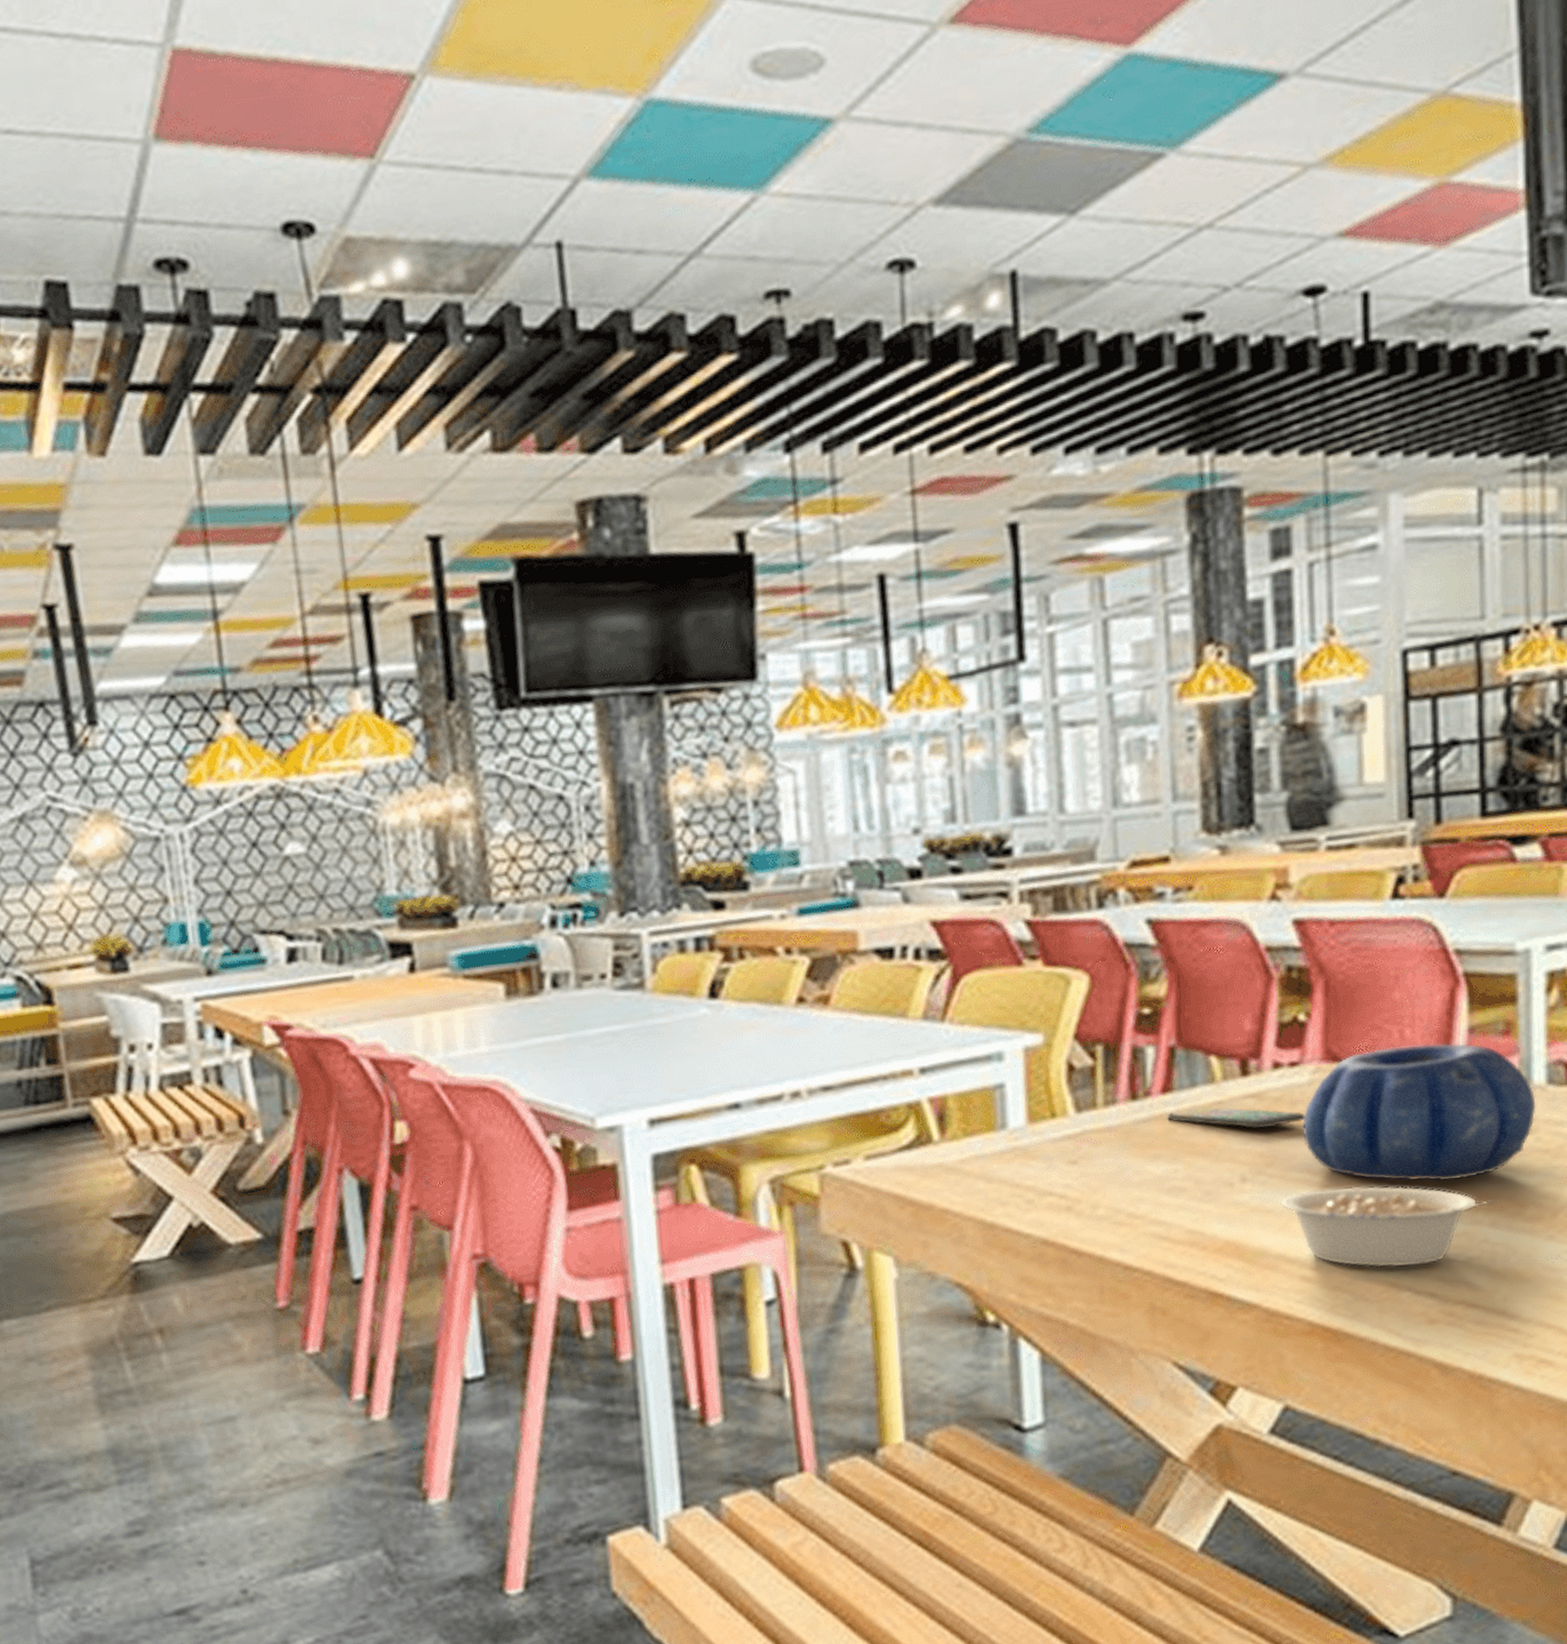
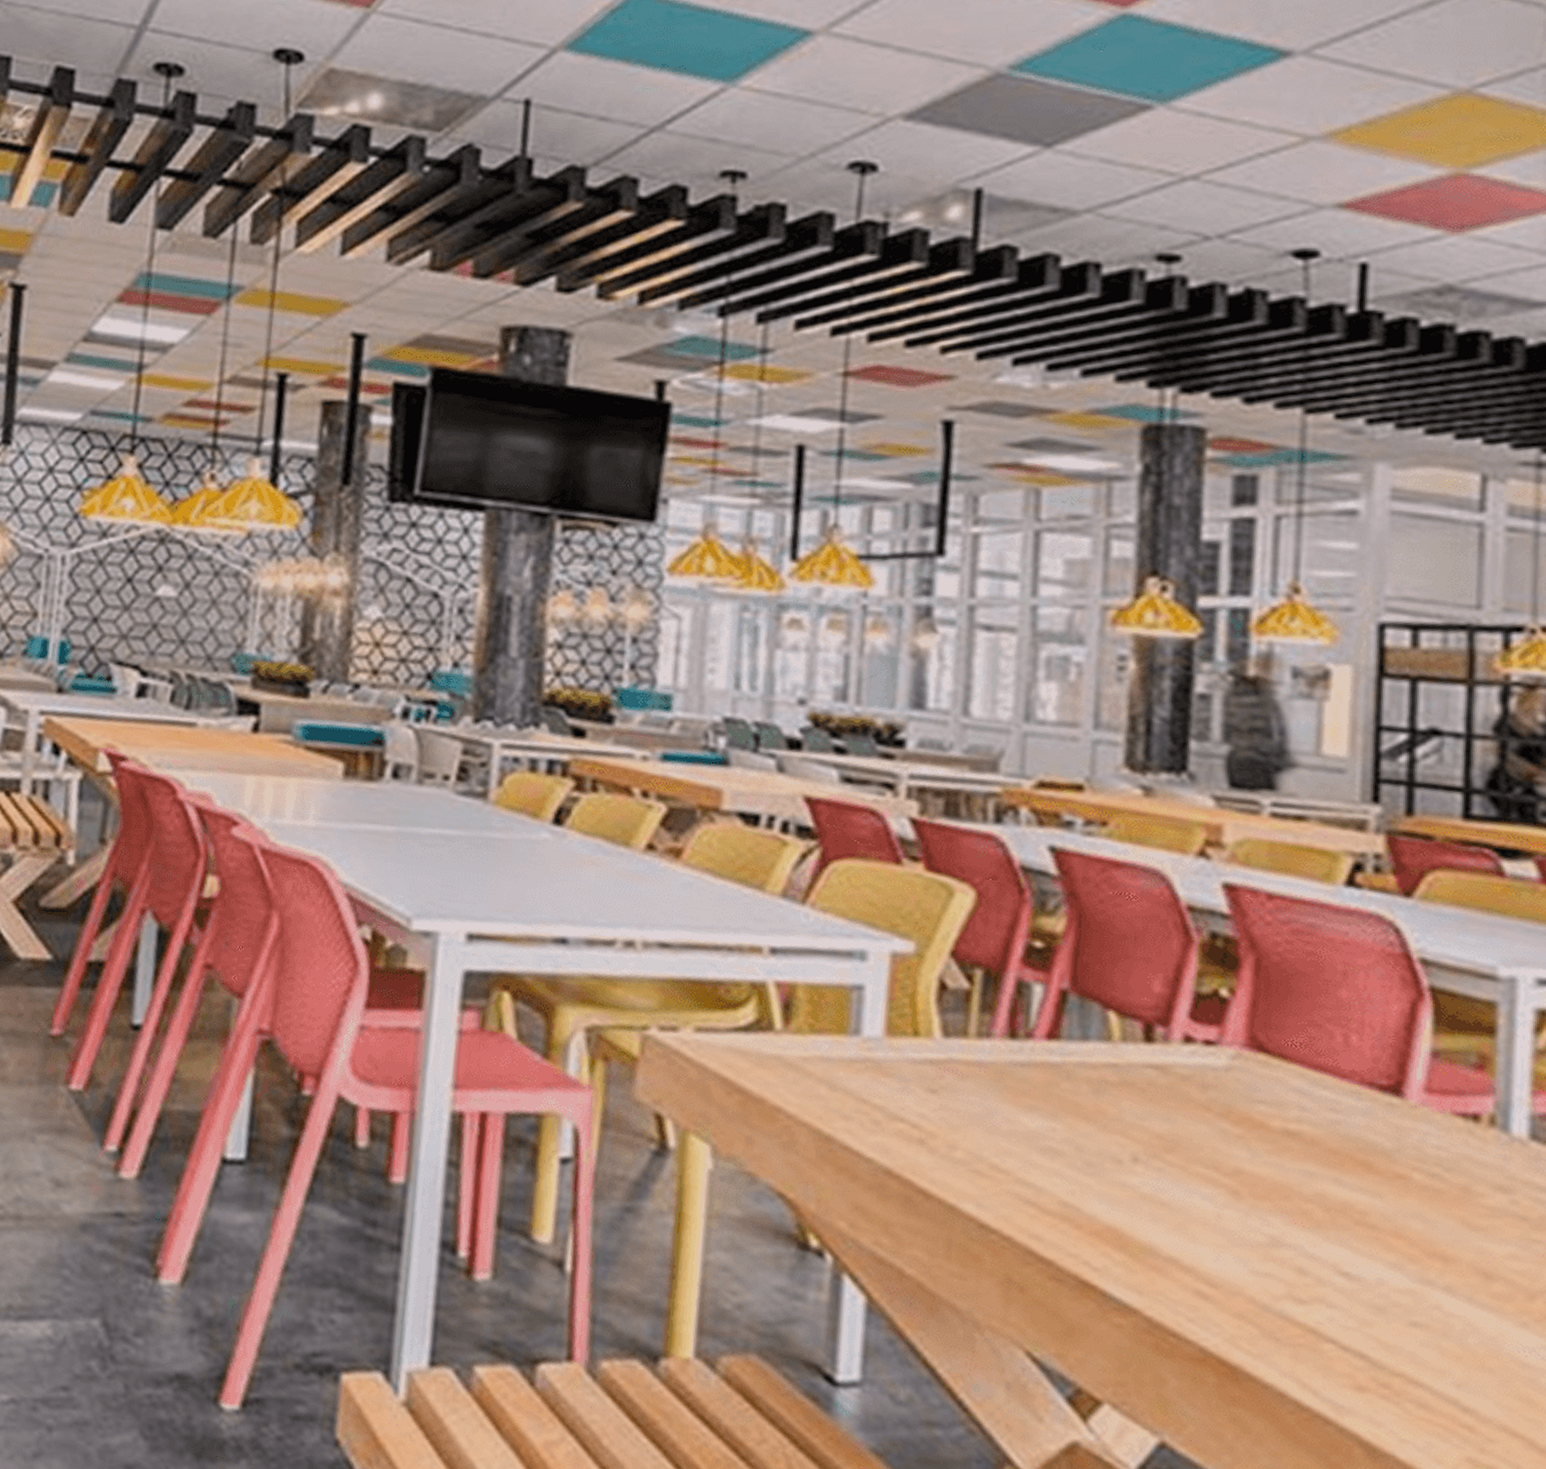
smartphone: present [1167,1106,1305,1129] -> none [1050,1063,1218,1110]
legume: present [1280,1186,1498,1268] -> none [1177,1190,1457,1318]
decorative bowl: present [1303,1043,1536,1182] -> none [1213,1048,1514,1228]

